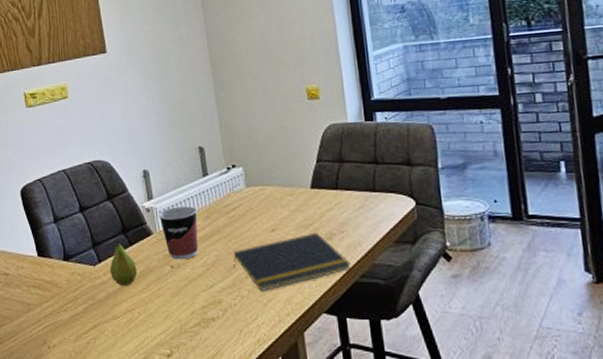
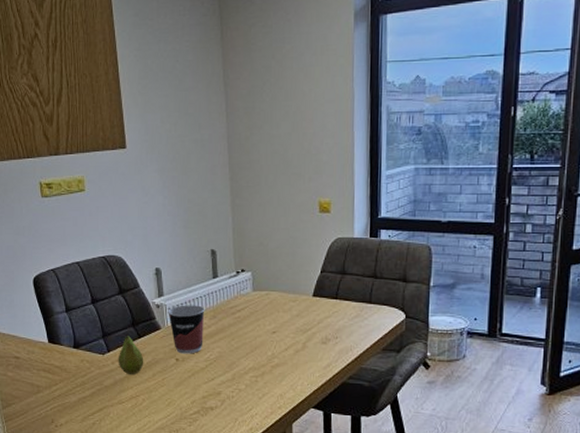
notepad: present [233,232,351,291] -> none [235,336,341,386]

